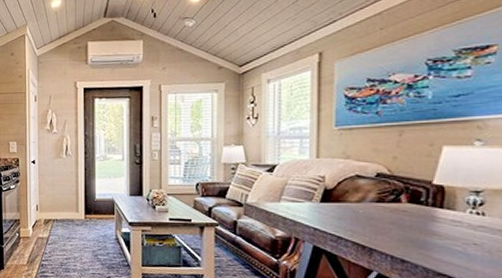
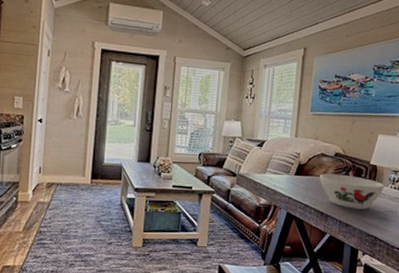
bowl: none [356,198,461,242] -> present [319,173,386,210]

